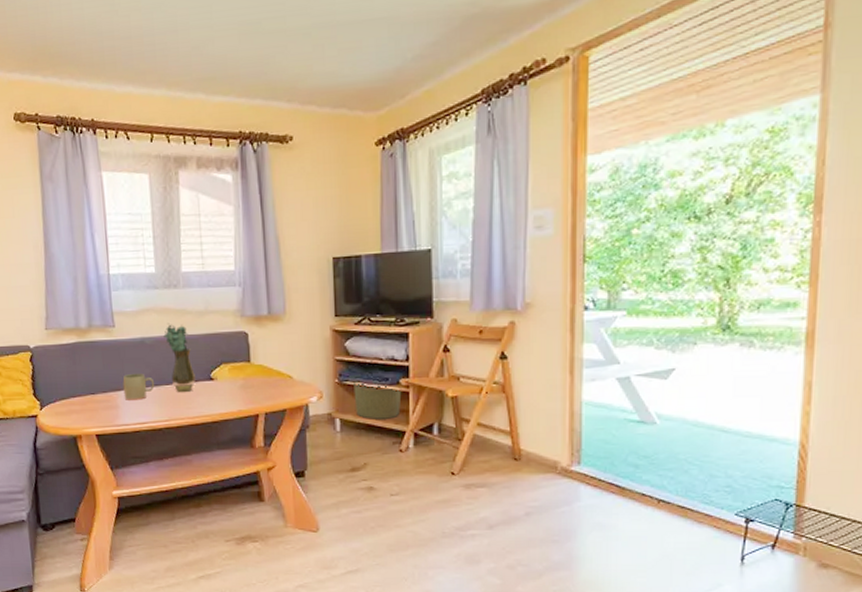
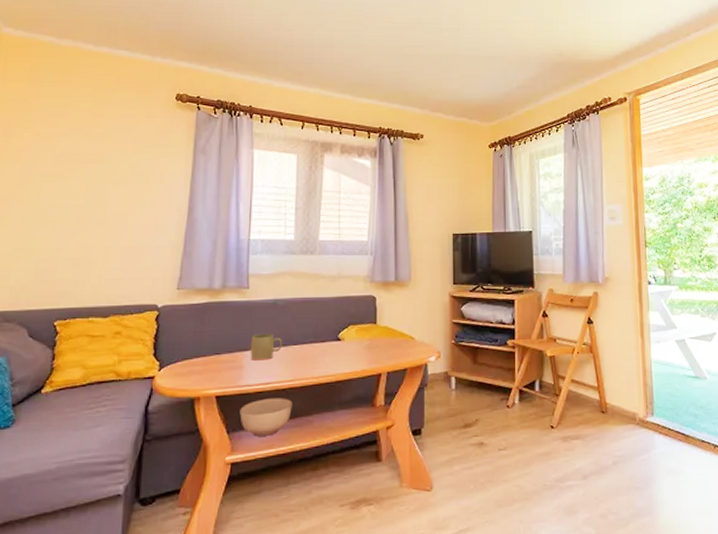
bowl: none [120,437,171,473] -> present [240,398,292,436]
vase: present [163,323,196,392] -> none [296,286,323,352]
basket: present [354,381,402,419] -> none [468,342,509,377]

